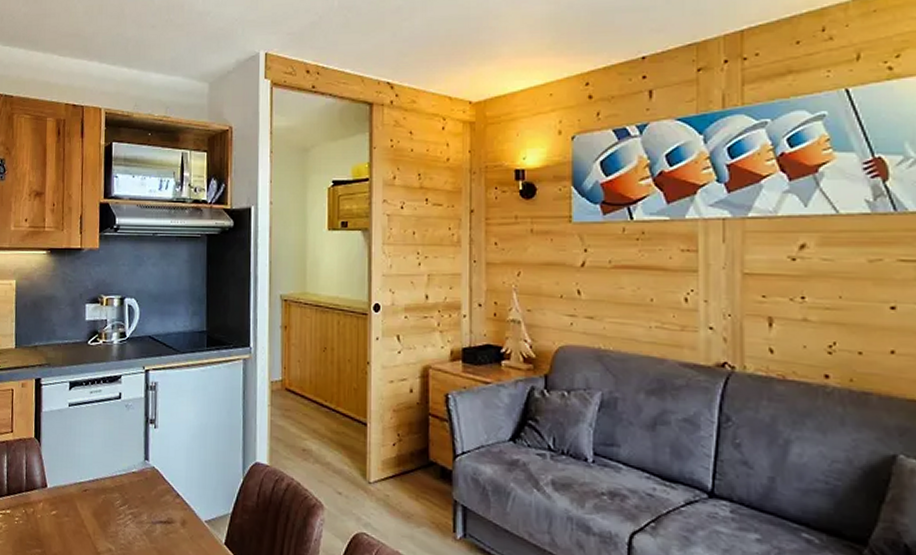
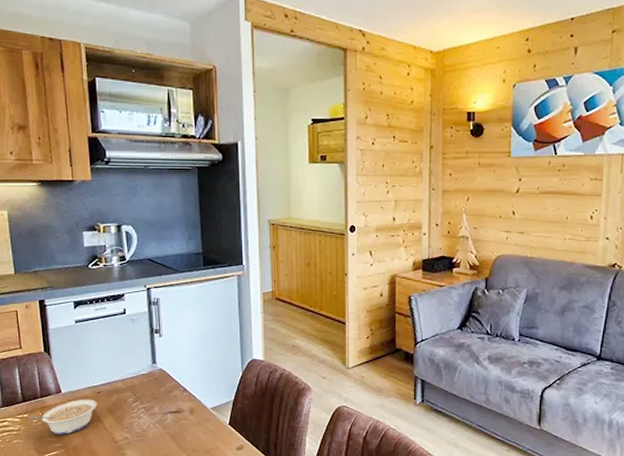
legume: none [11,497,82,539] -> present [29,399,97,435]

